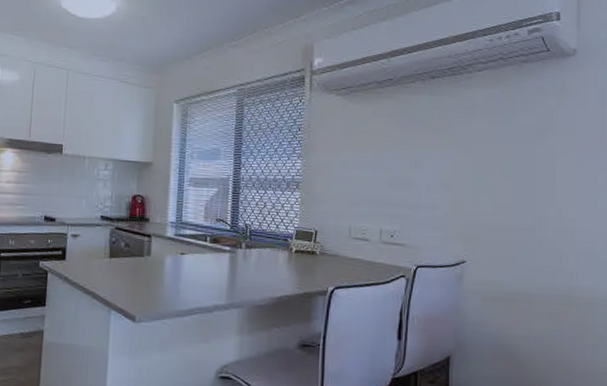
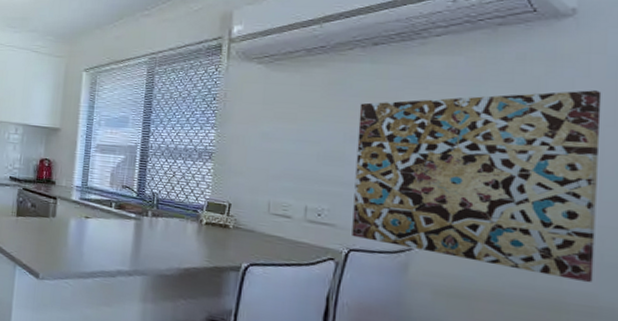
wall art: none [418,118,595,279] -> present [352,90,602,283]

